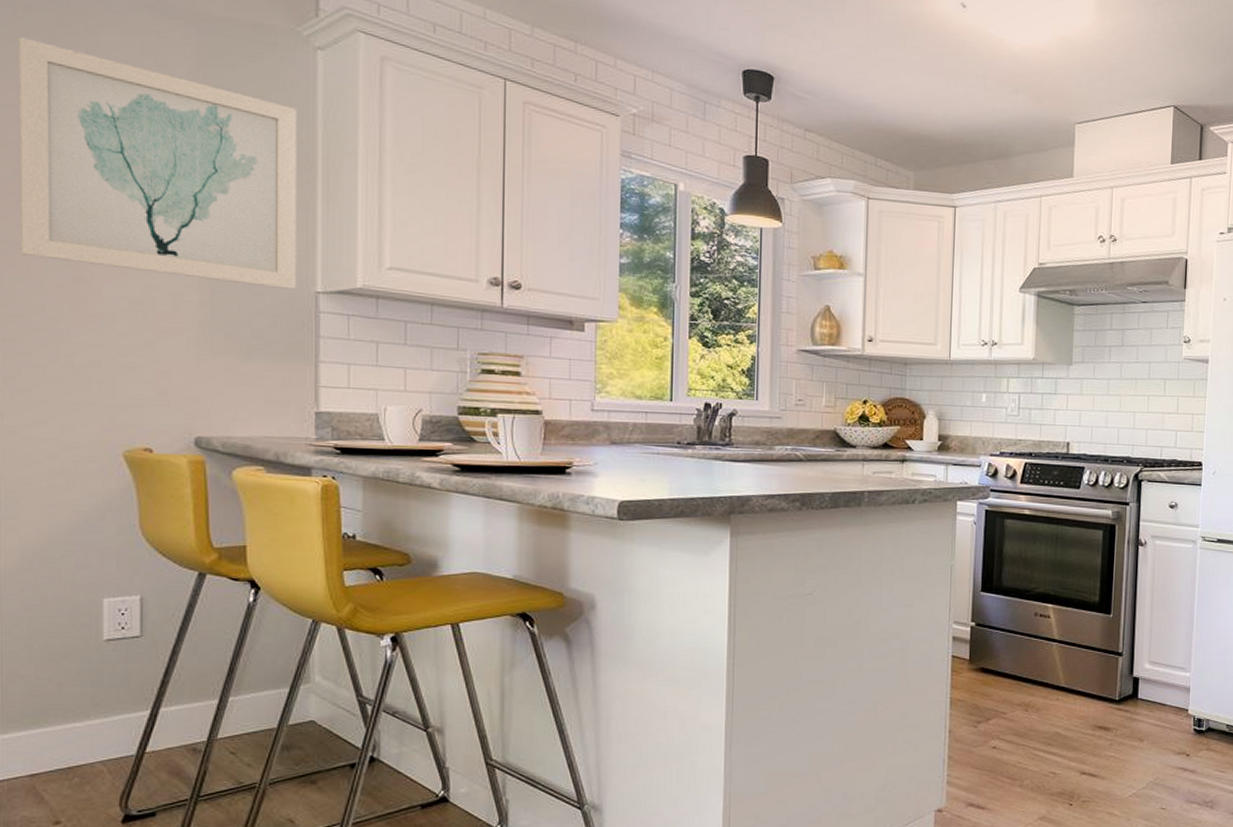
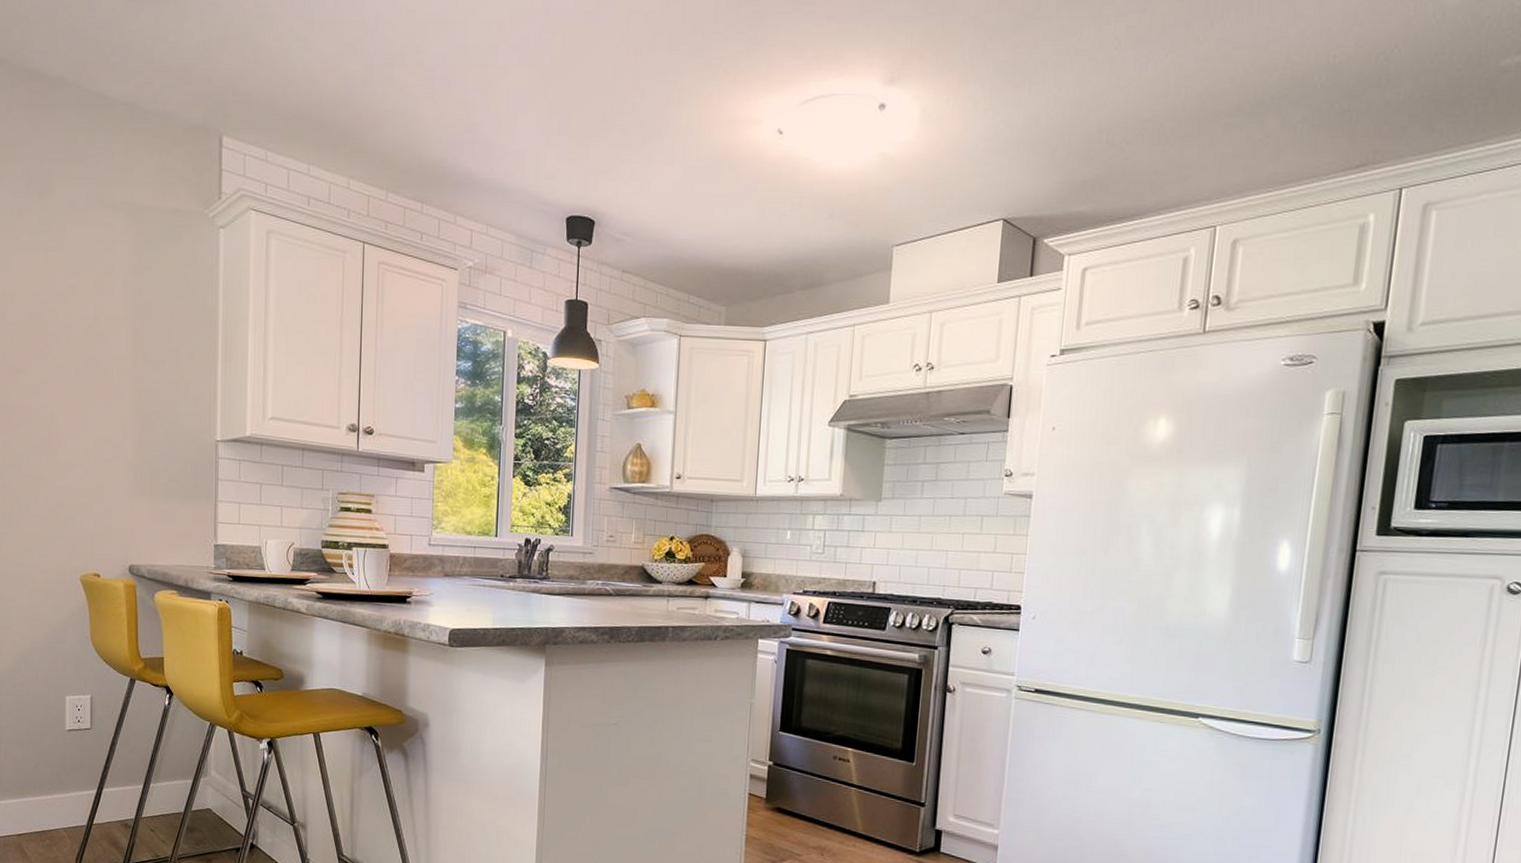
wall art: present [19,37,298,289] -> none [14,236,205,439]

